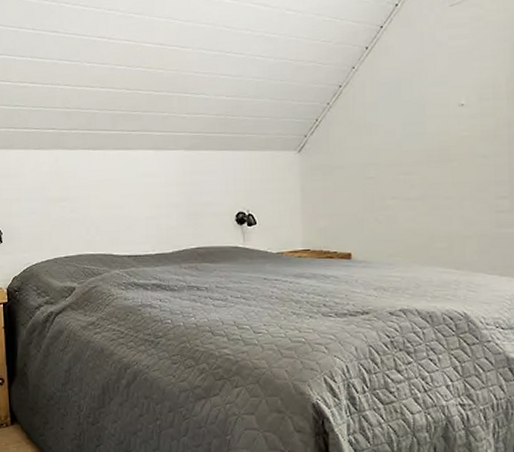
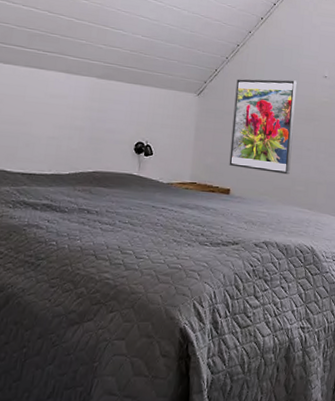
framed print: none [343,116,426,231] -> present [229,79,297,175]

